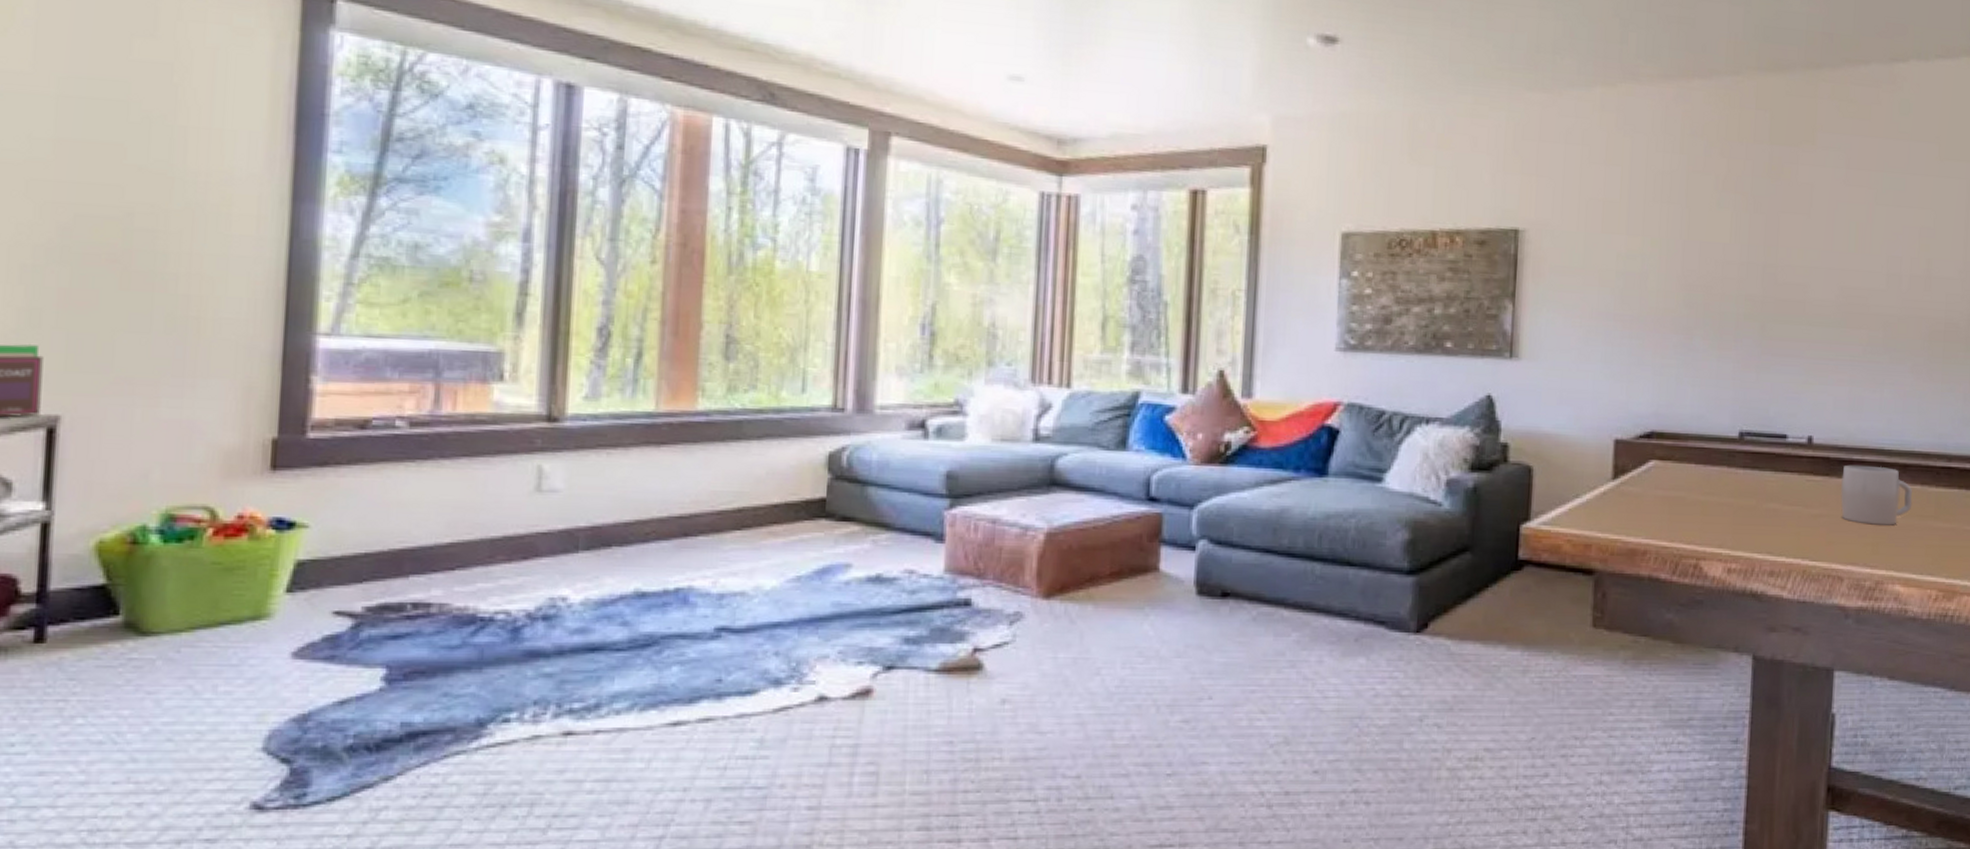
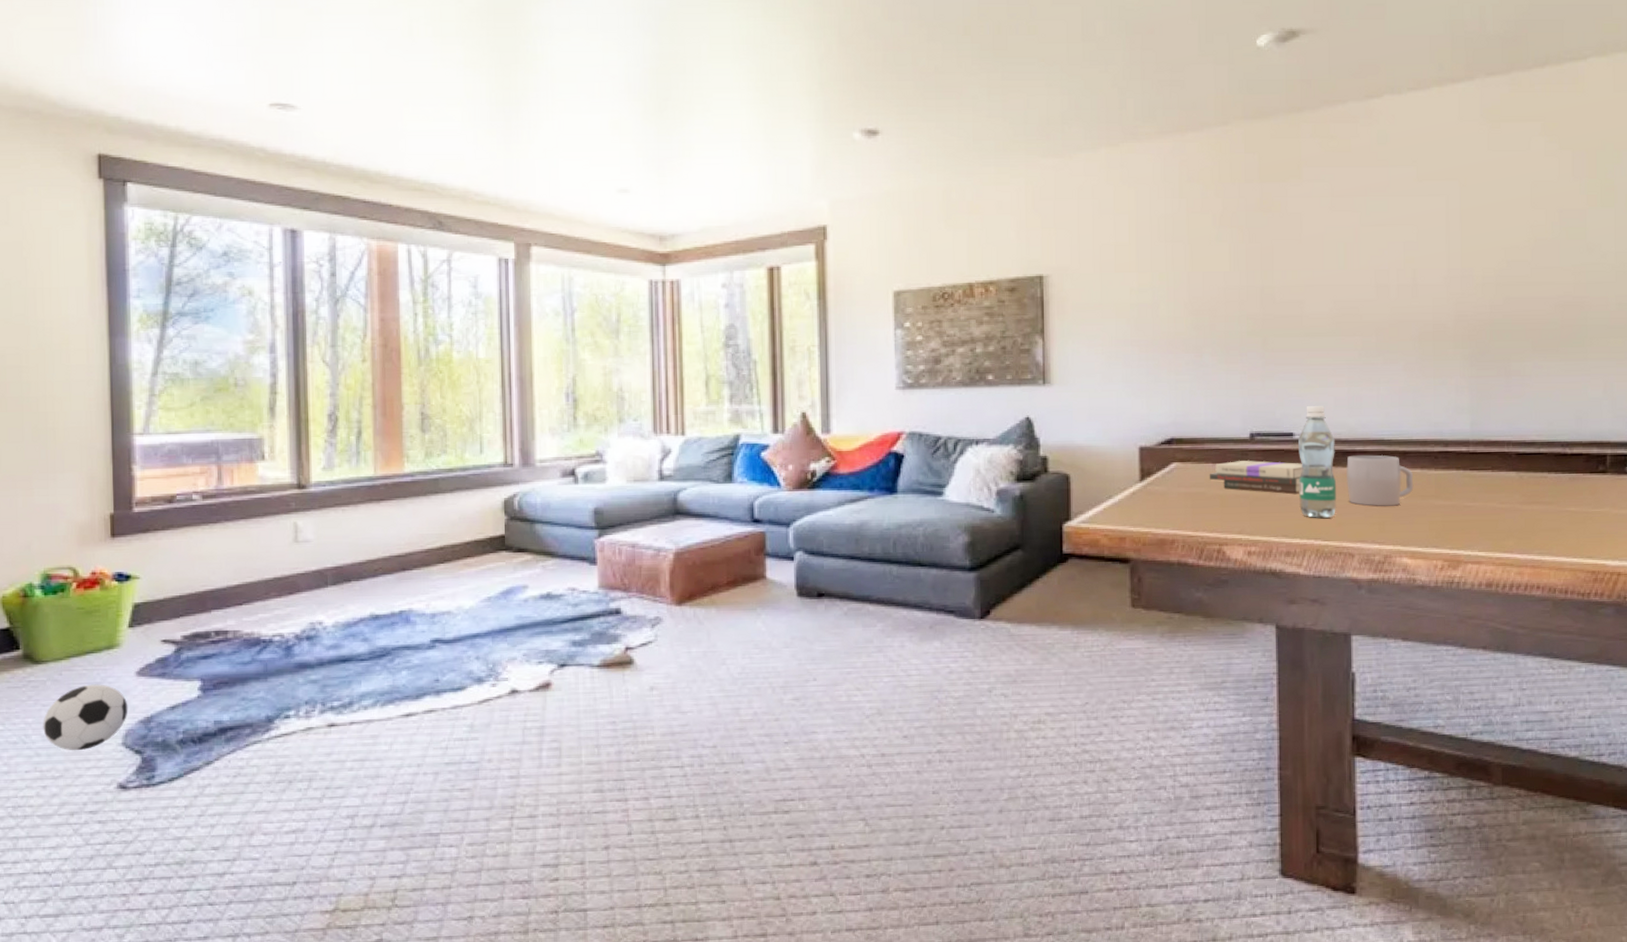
soccer ball: none [145,667,276,757] -> present [43,684,128,751]
books: none [1690,463,1794,506] -> present [1209,460,1302,495]
bottle: none [1788,405,1832,535] -> present [1298,406,1337,518]

